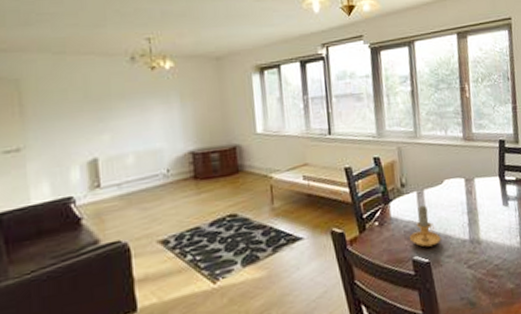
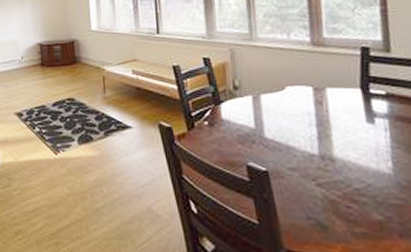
candlestick: present [409,205,441,248] -> none [242,111,282,155]

